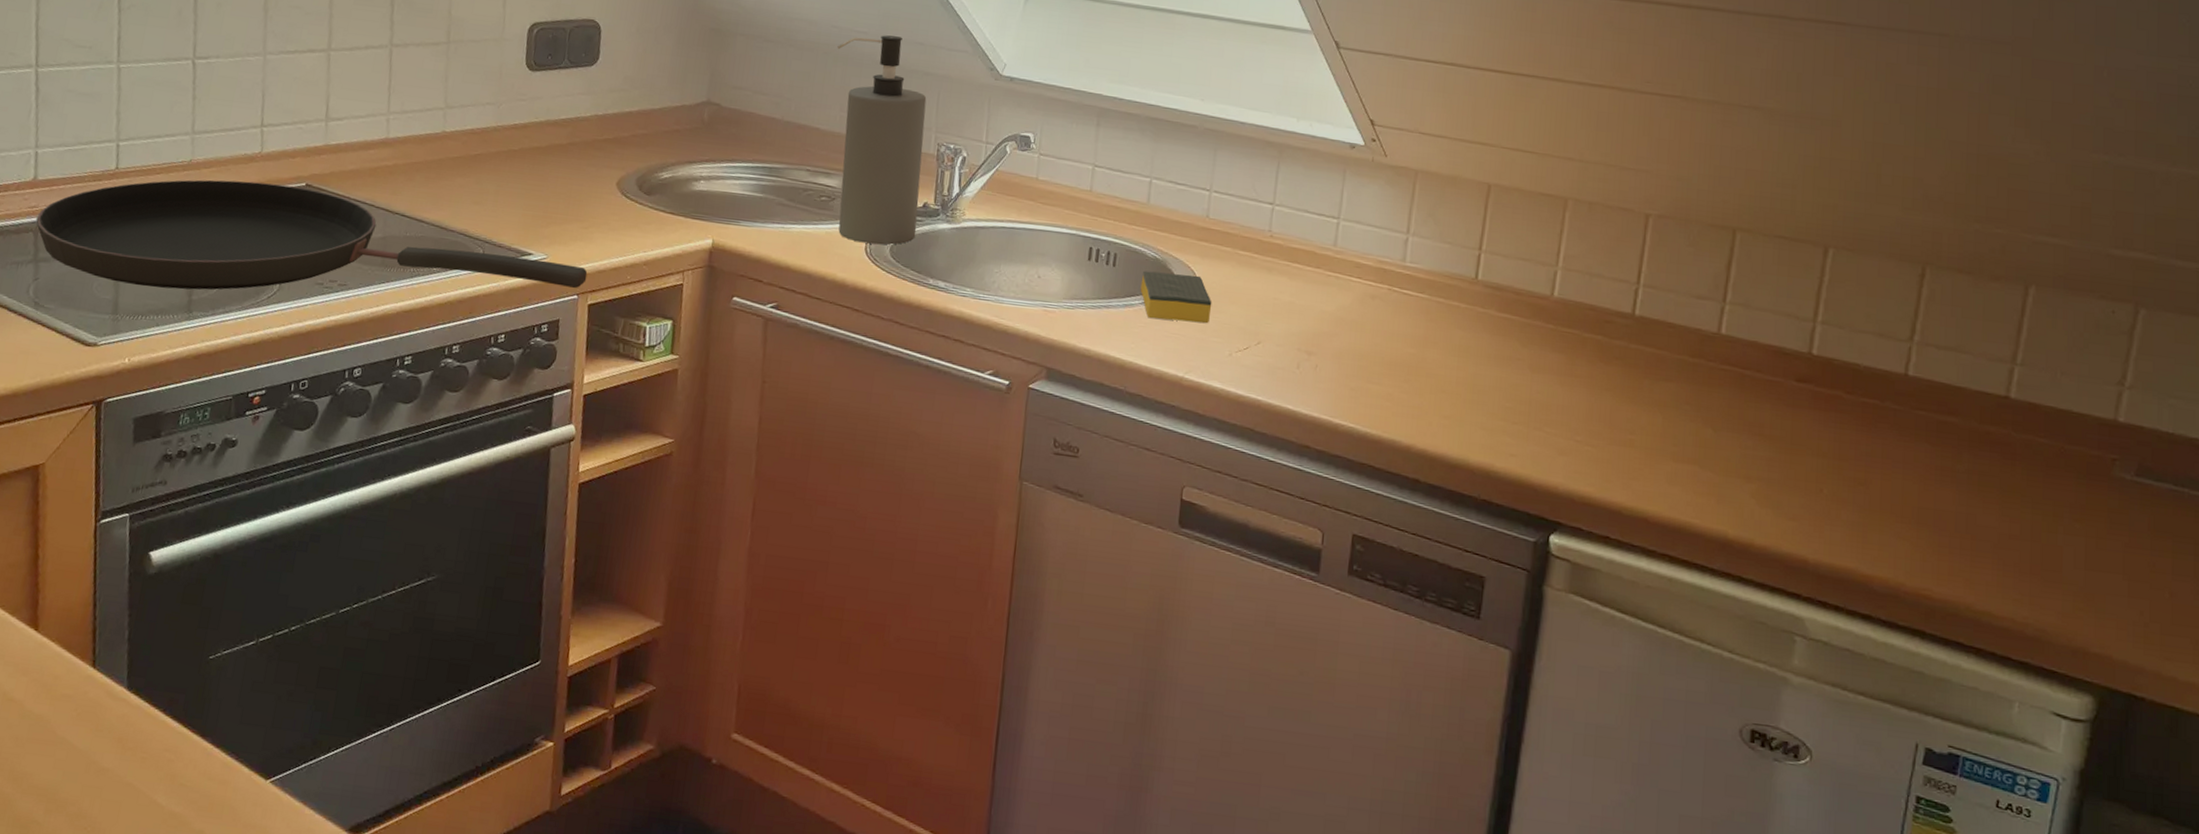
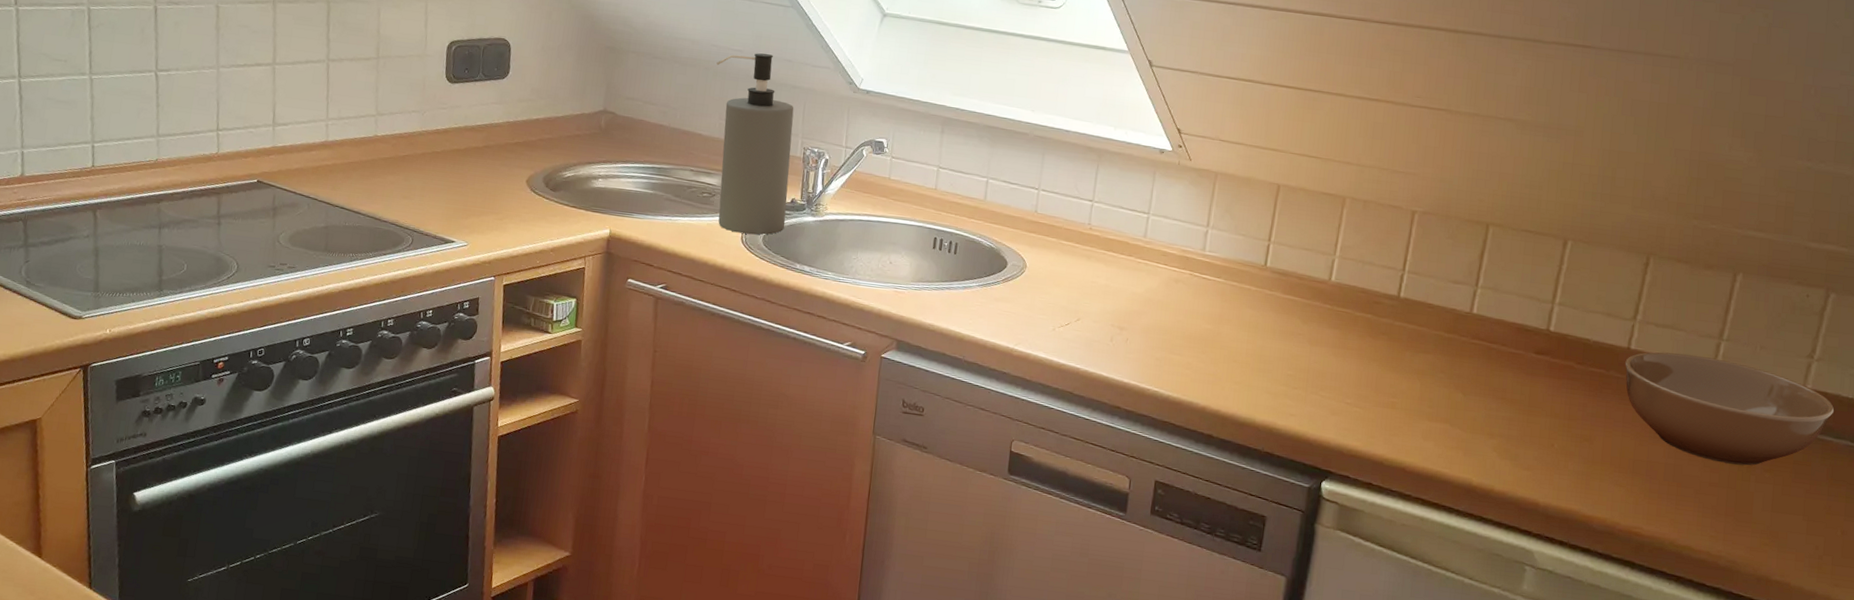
frying pan: present [36,179,588,290] -> none [24,176,503,272]
sponge: present [1140,271,1212,324] -> none [977,258,1039,303]
bowl: none [1902,378,2153,515] -> present [1625,352,1835,466]

